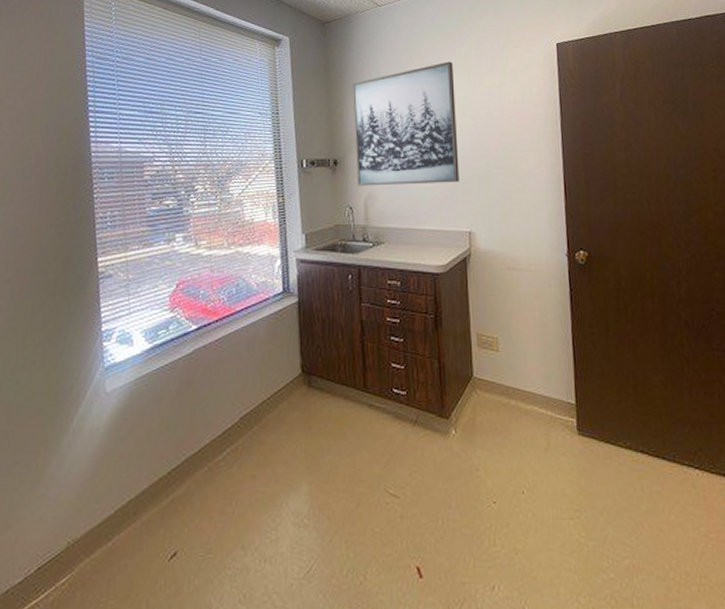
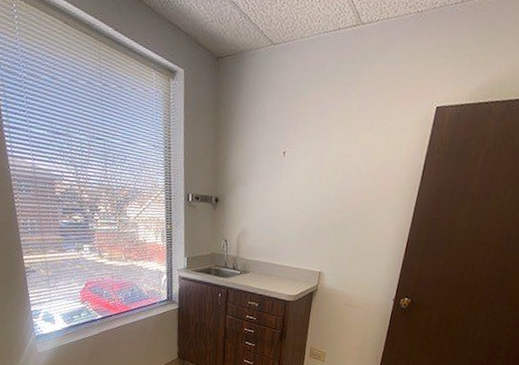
wall art: present [352,61,460,186] -> none [233,113,334,230]

